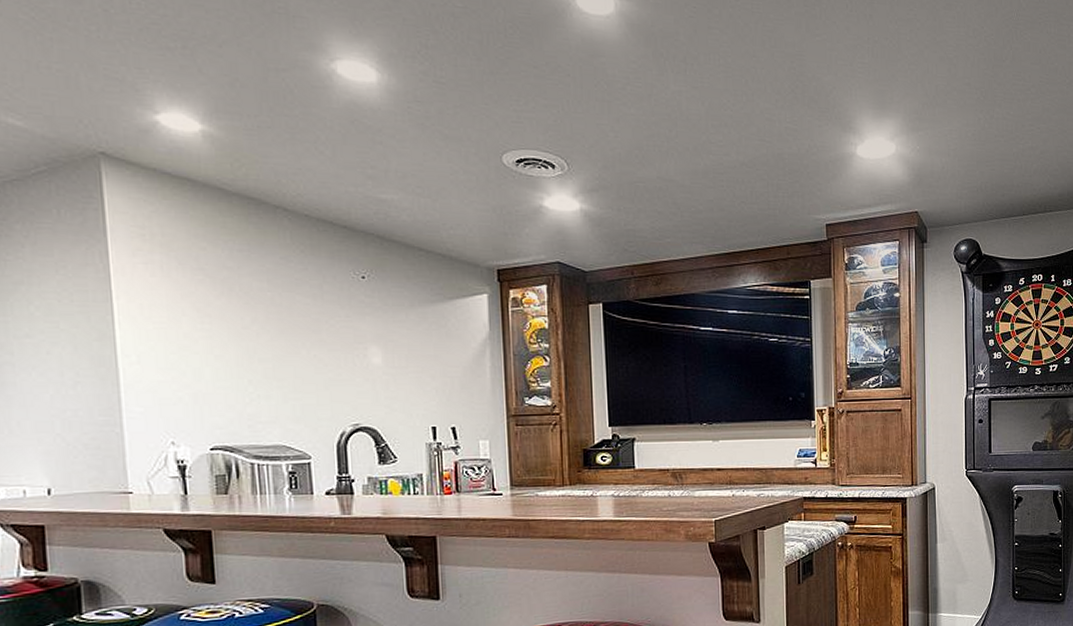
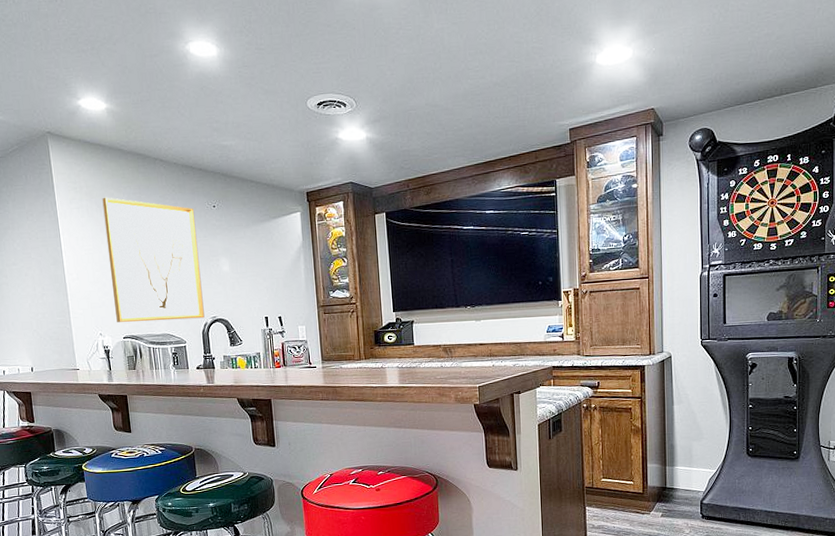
wall art: none [187,251,342,428] -> present [102,197,205,322]

